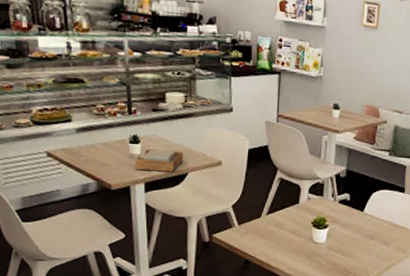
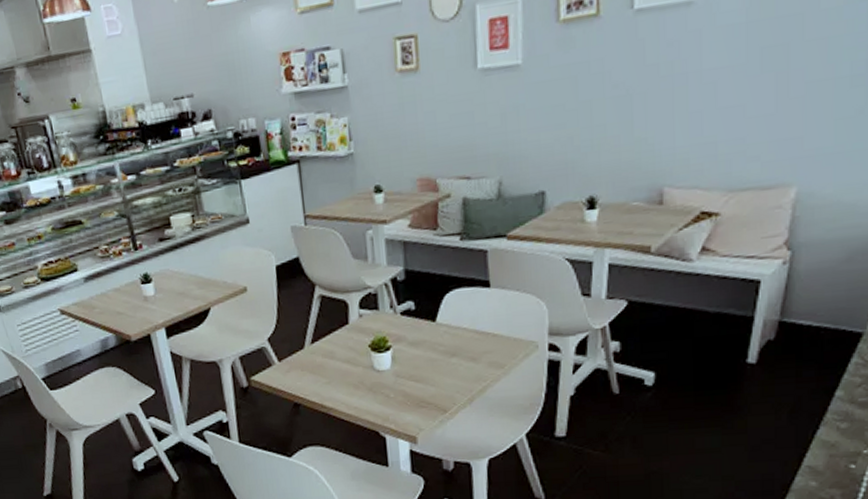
napkin holder: present [135,148,184,172] -> none [150,283,203,314]

